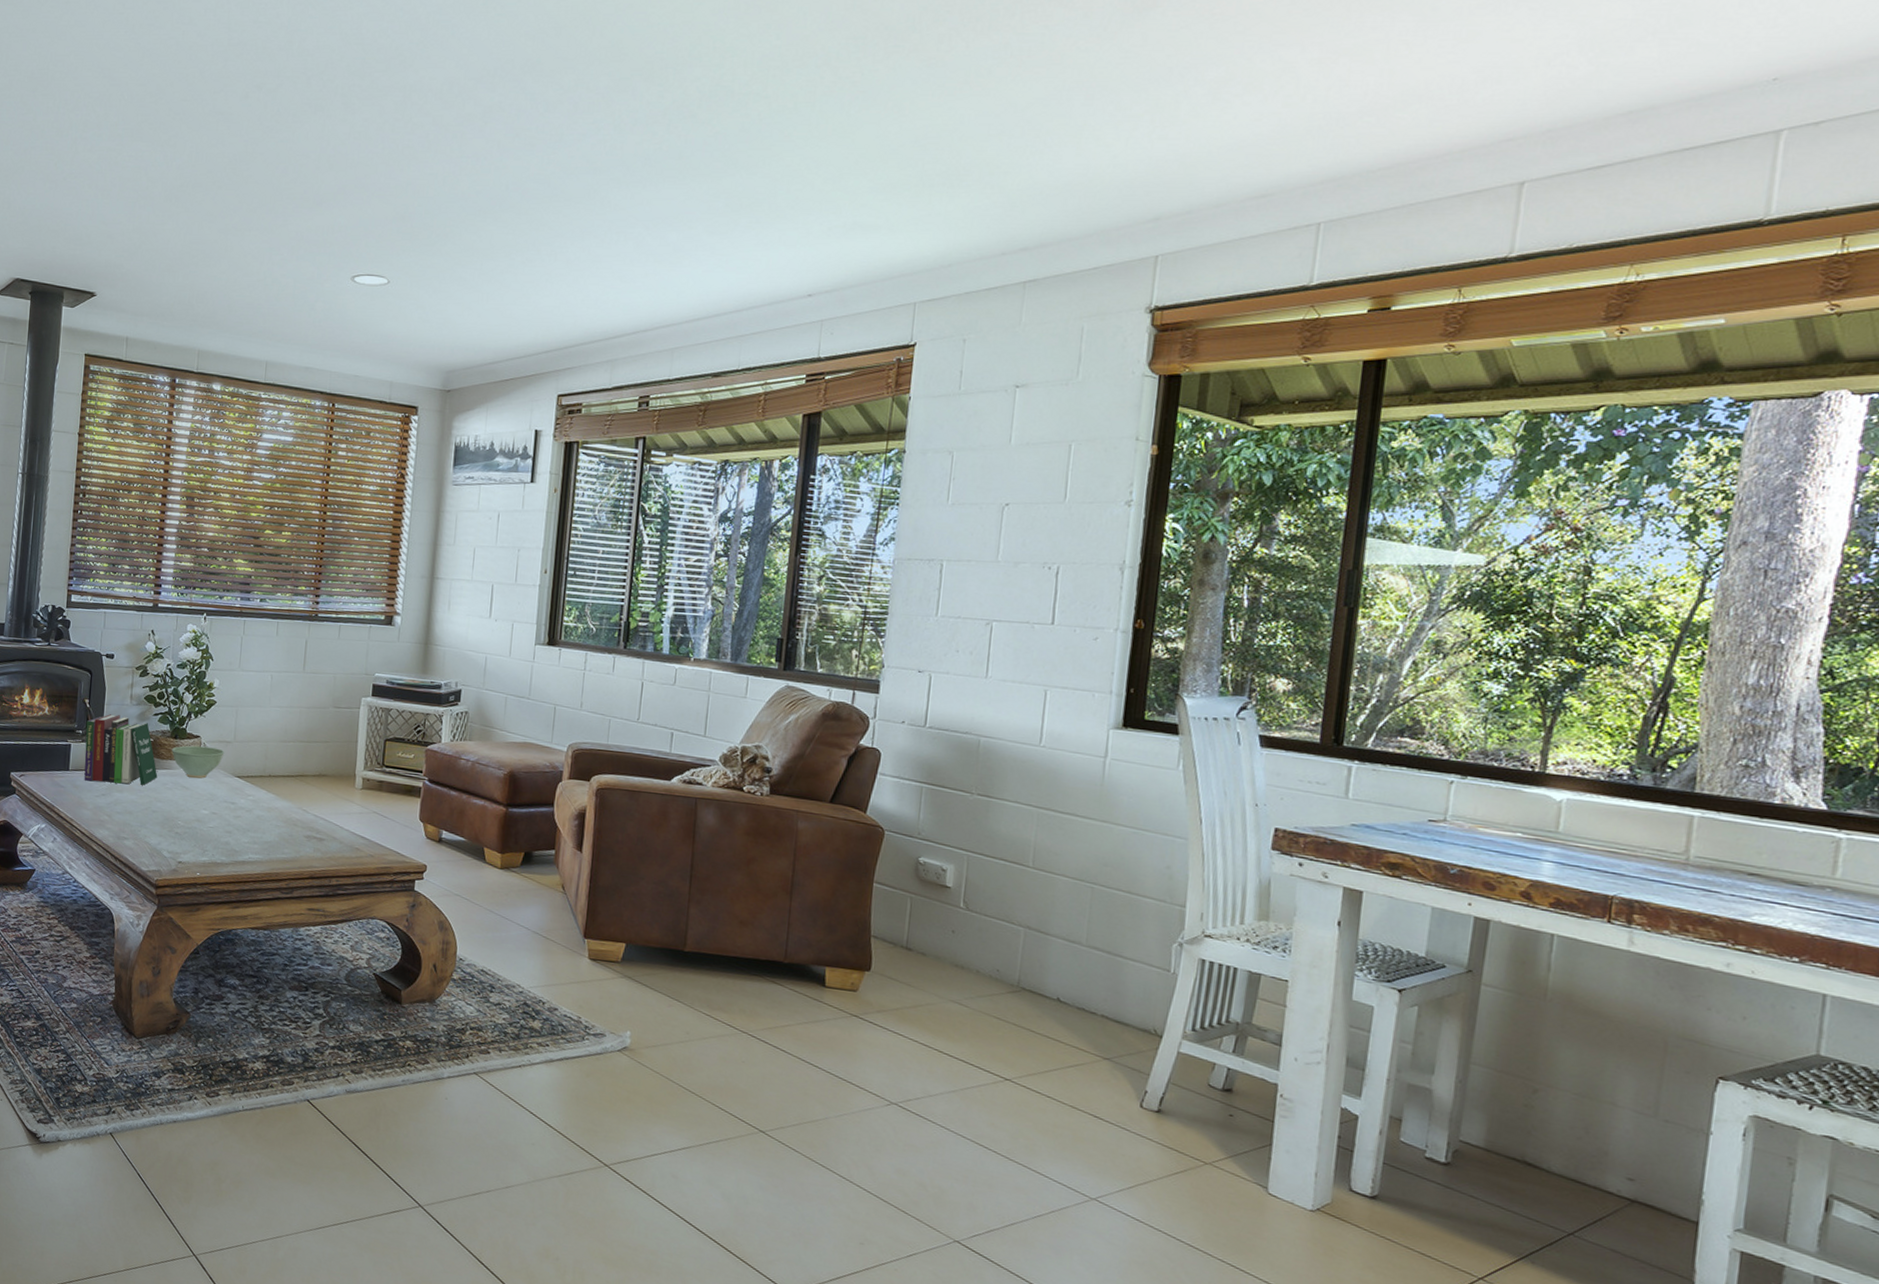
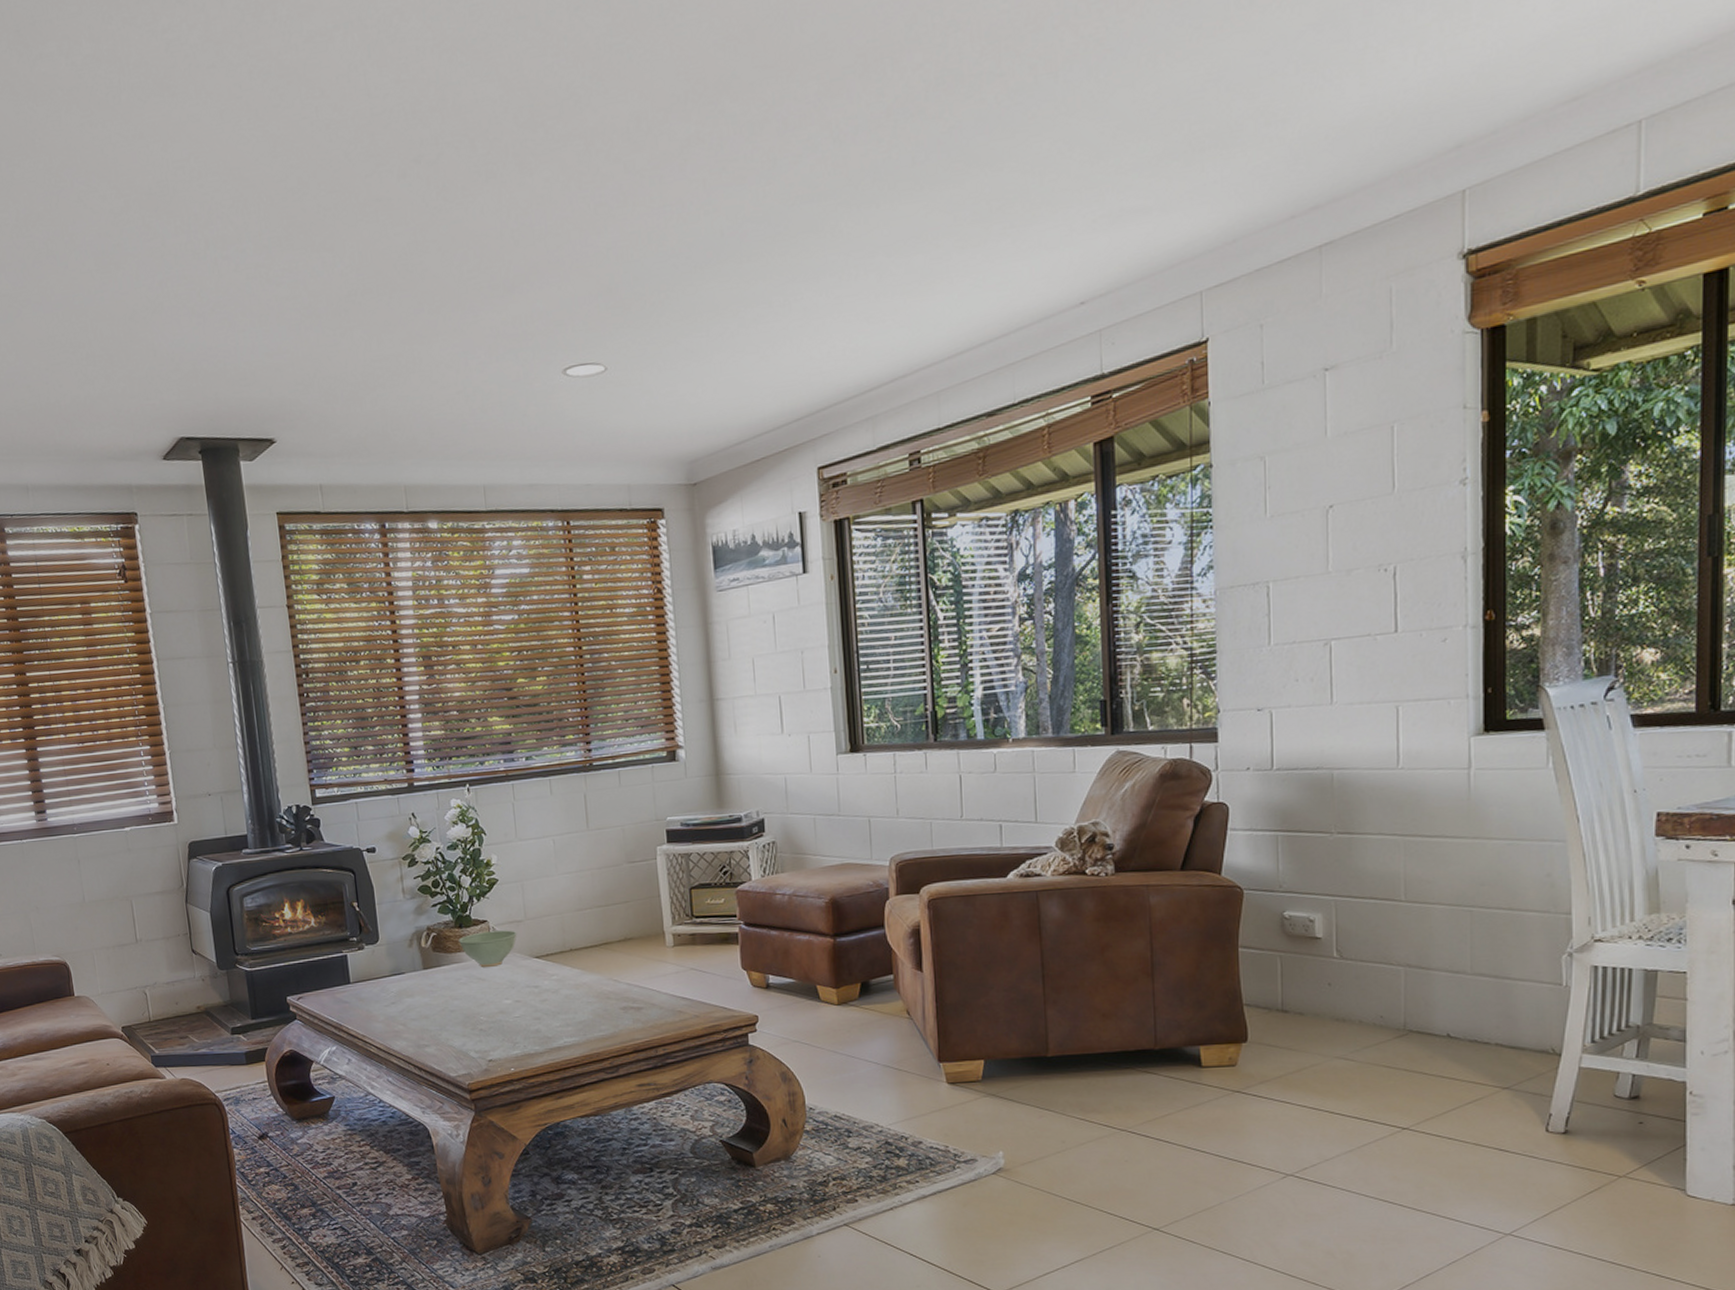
books: present [84,714,158,785] -> none [359,913,449,992]

